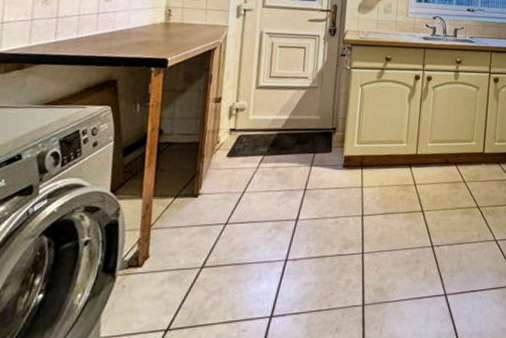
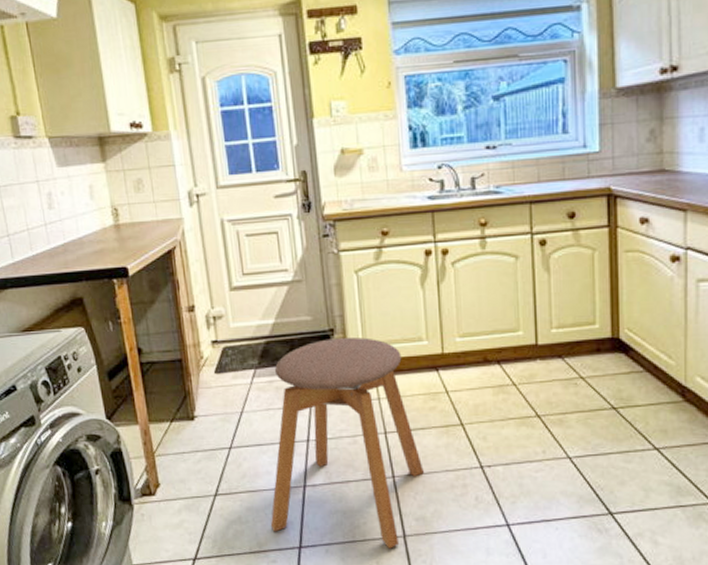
stool: none [247,135,388,316] -> present [270,337,424,549]

